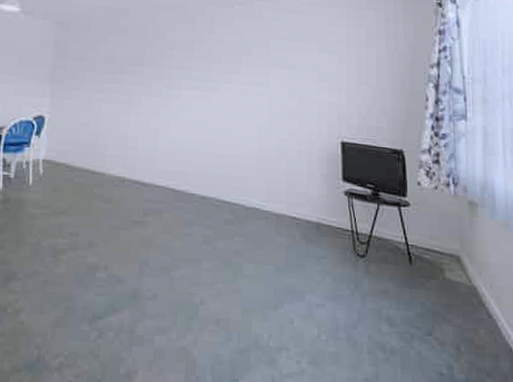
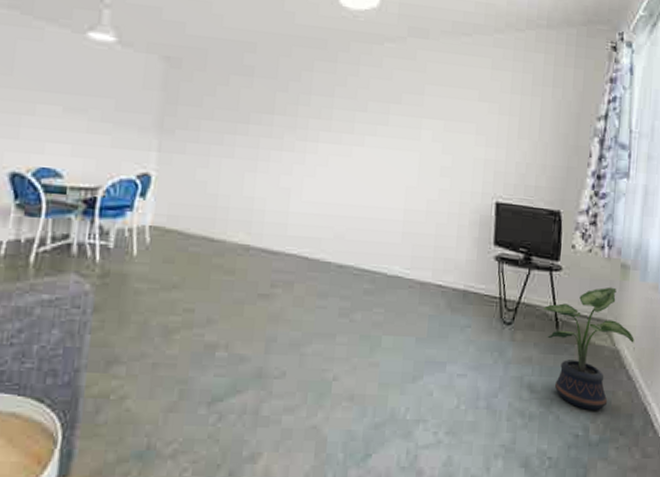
potted plant: none [396,223,491,349] -> present [544,287,634,411]

